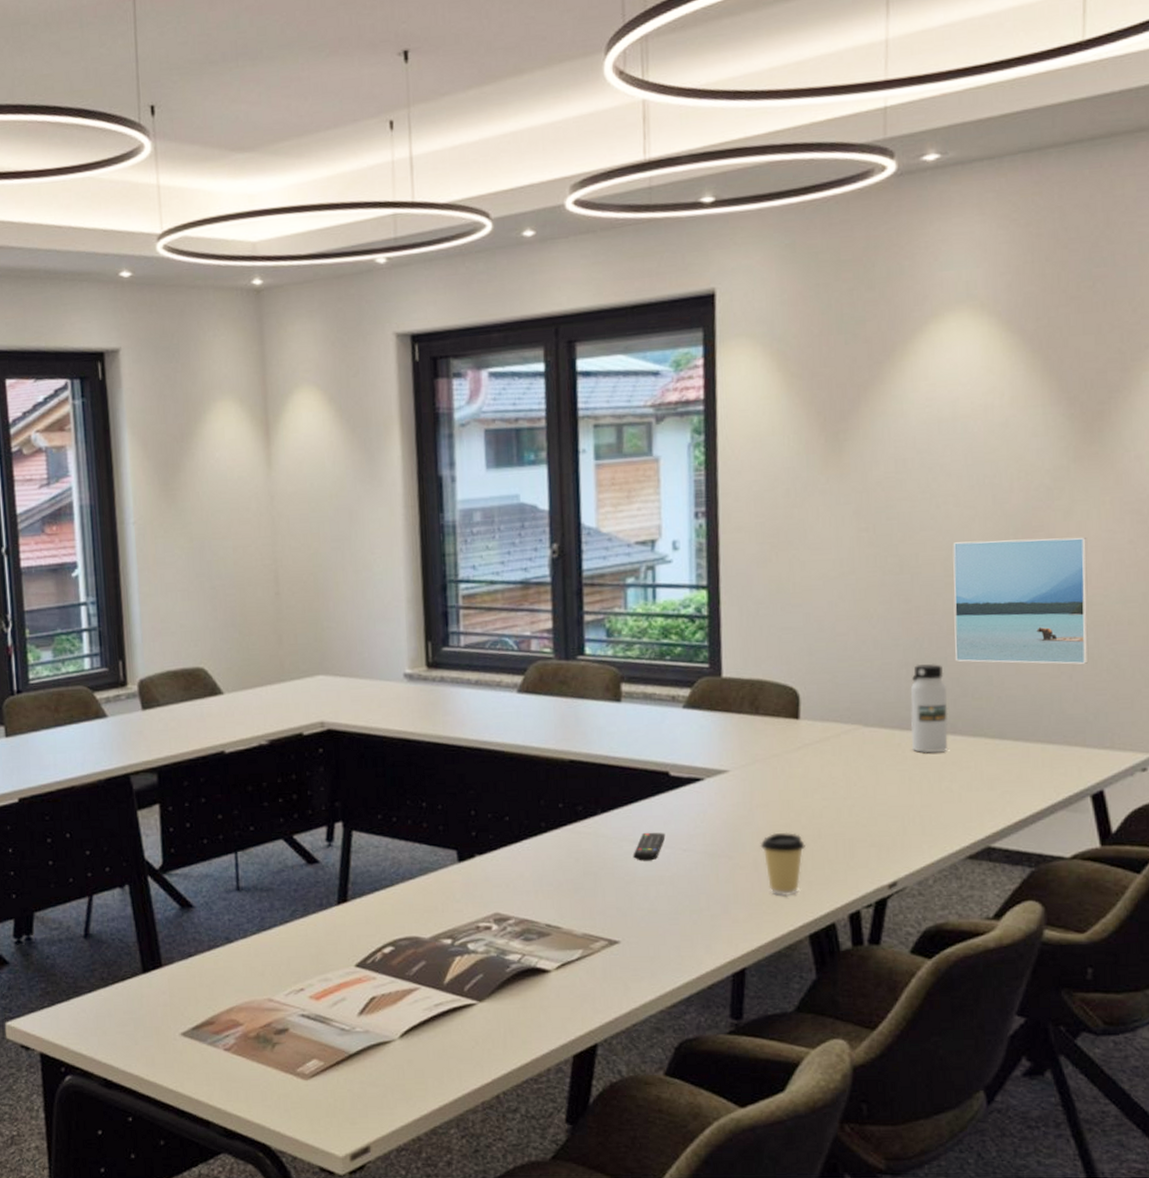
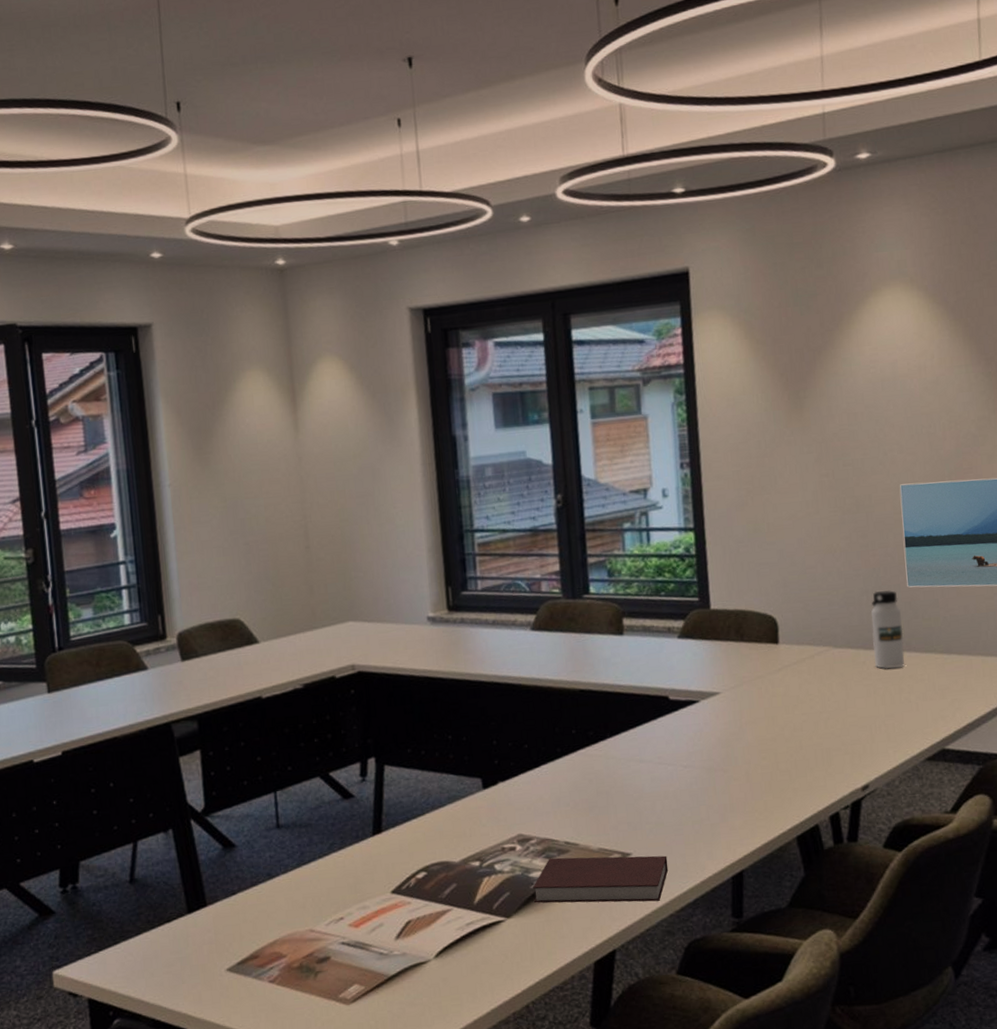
notebook: none [509,941,661,995] -> present [533,855,669,903]
remote control: present [633,832,666,861] -> none [640,751,668,779]
coffee cup: present [760,832,805,897] -> none [750,745,790,803]

